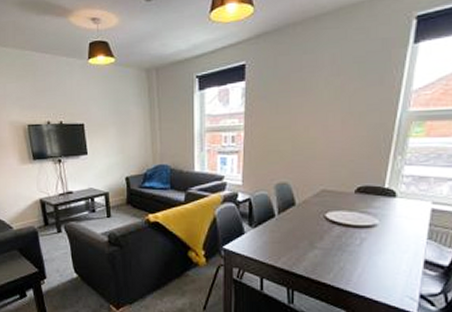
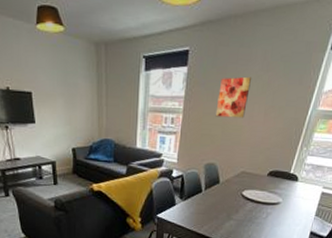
wall art: none [282,83,321,131] -> present [215,76,252,119]

